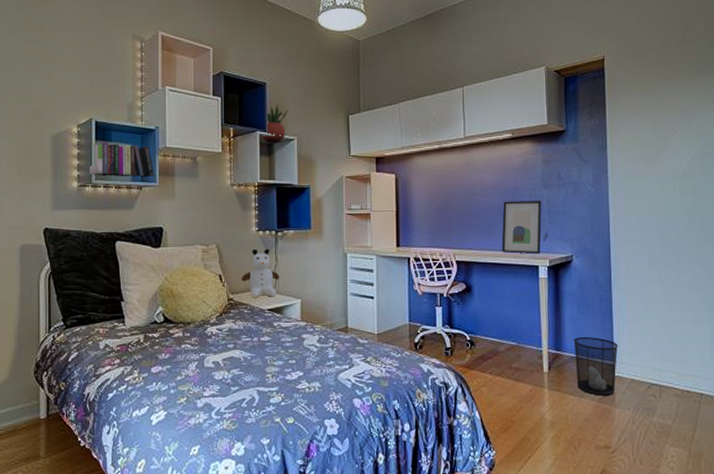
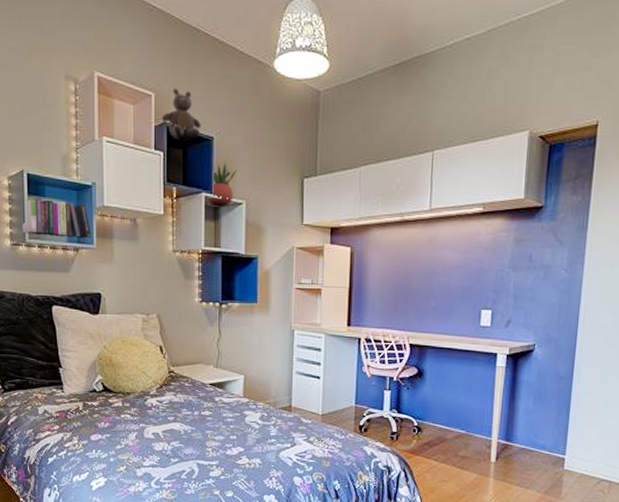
teddy bear: none [219,42,255,88] -> present [161,88,201,142]
stuffed animal: present [241,248,280,299] -> none [182,320,223,372]
picture frame: present [502,201,542,255] -> none [459,283,508,341]
waste bin: present [573,336,618,396] -> none [524,428,571,489]

